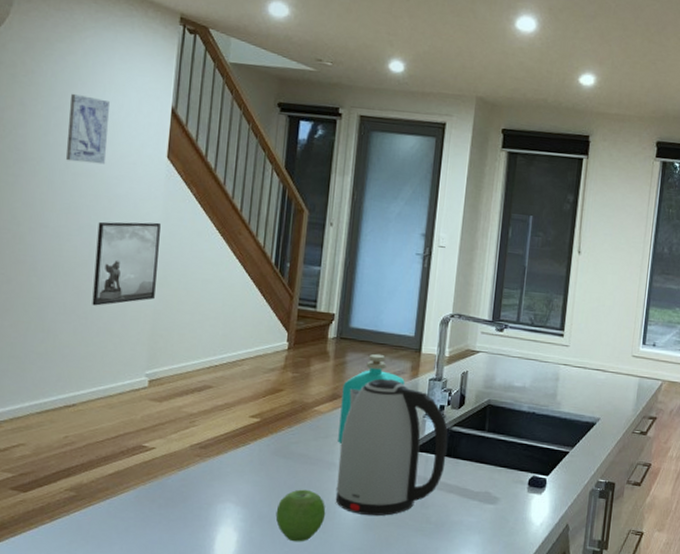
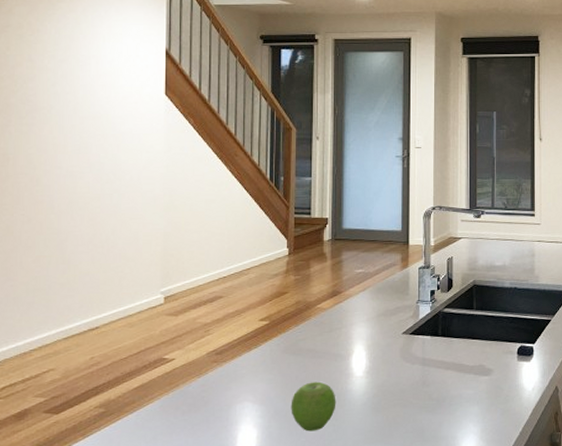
wall art: present [65,93,111,165] -> none [73,46,110,107]
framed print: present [92,221,161,306] -> none [107,153,164,235]
kettle: present [335,378,448,516] -> none [344,272,441,400]
soap bottle: present [338,353,405,443] -> none [341,250,397,336]

